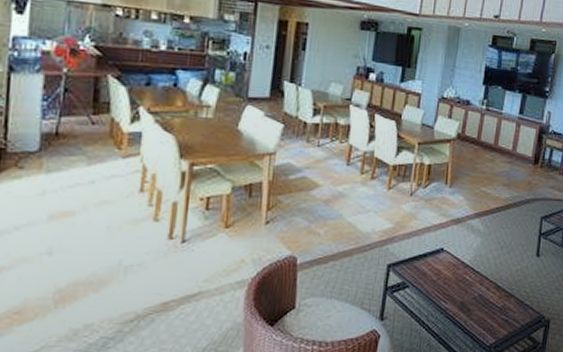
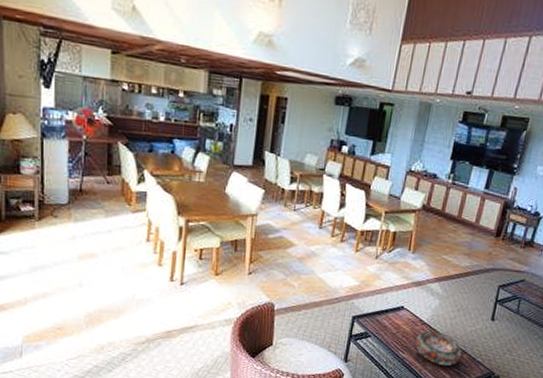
decorative bowl: none [458,273,509,313] -> present [415,330,462,366]

